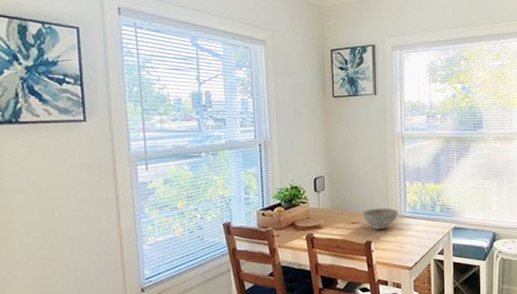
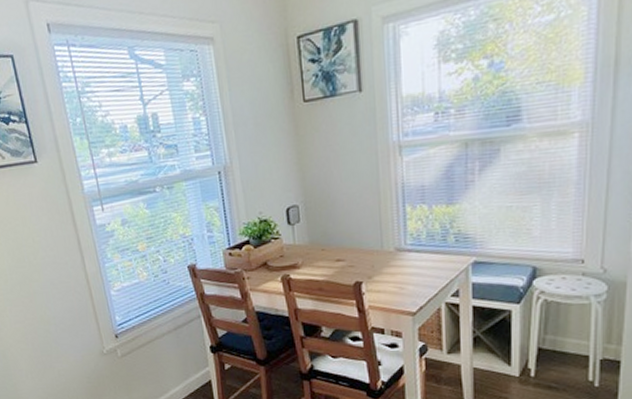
decorative bowl: present [362,207,398,229] -> none [348,240,396,267]

